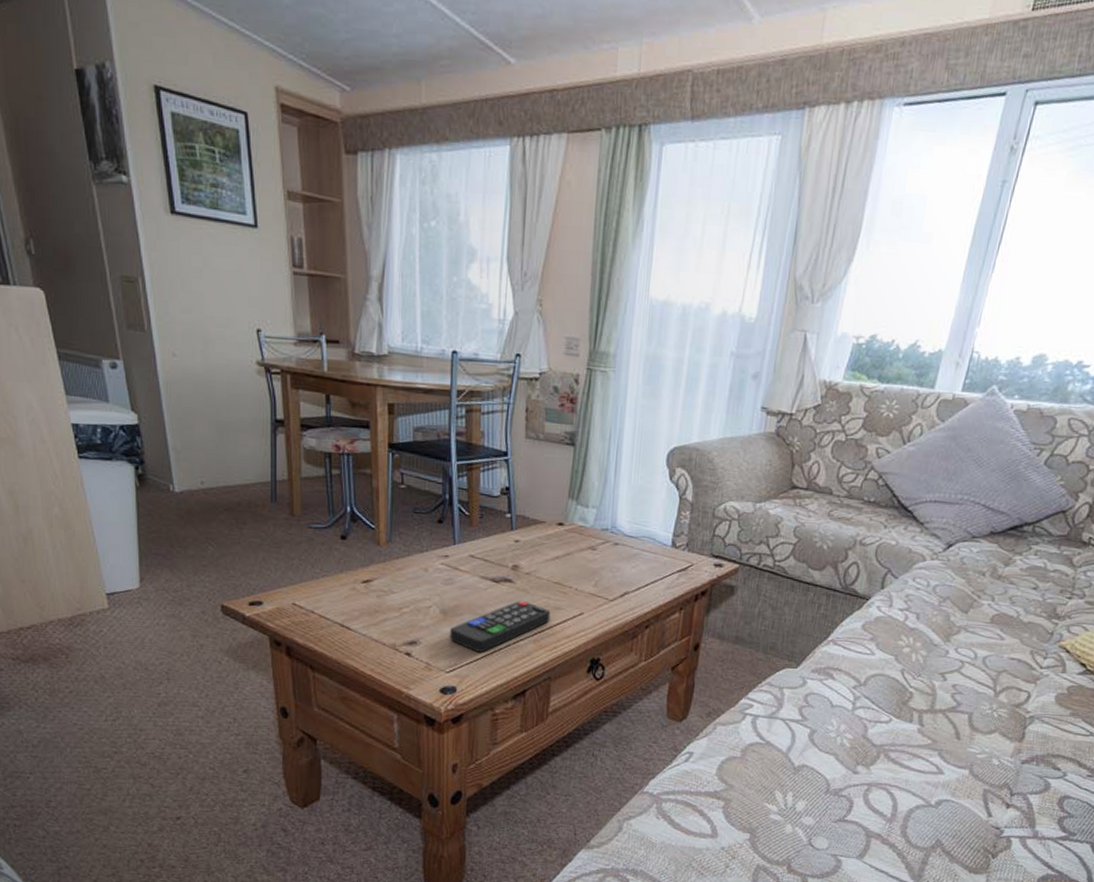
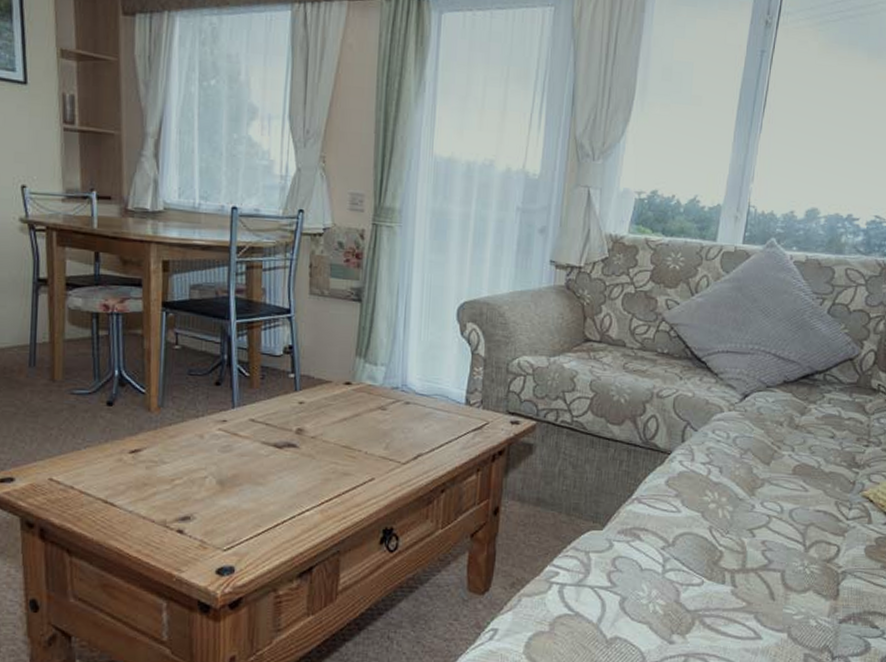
remote control: present [450,600,551,652] -> none [227,466,339,526]

